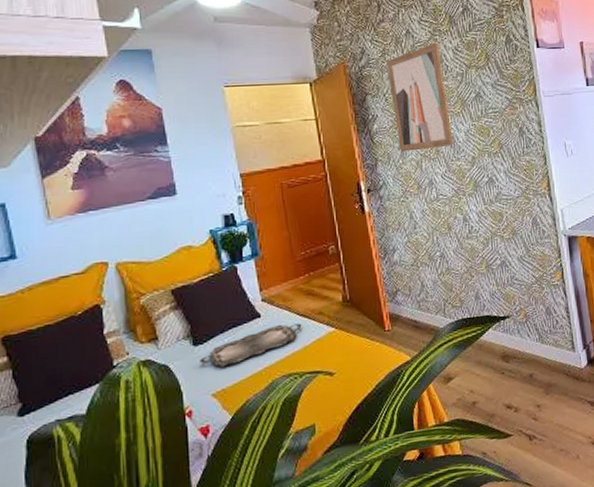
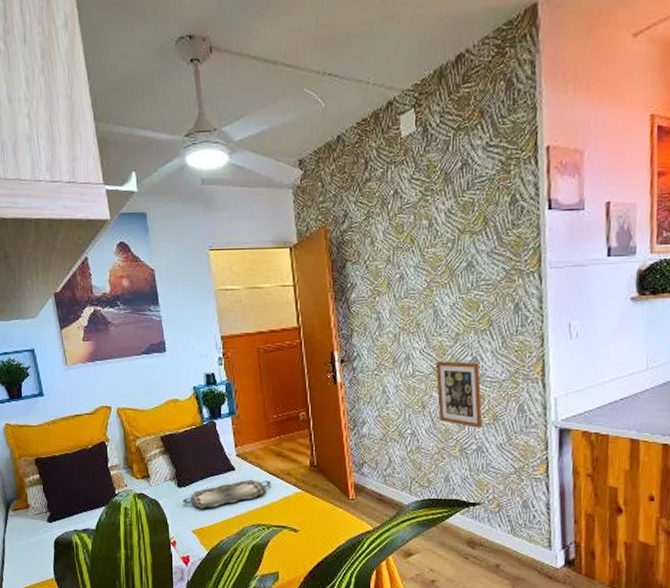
wall art: present [386,42,454,152] -> none [370,203,436,323]
picture frame: none [456,182,504,244] -> present [435,361,483,428]

